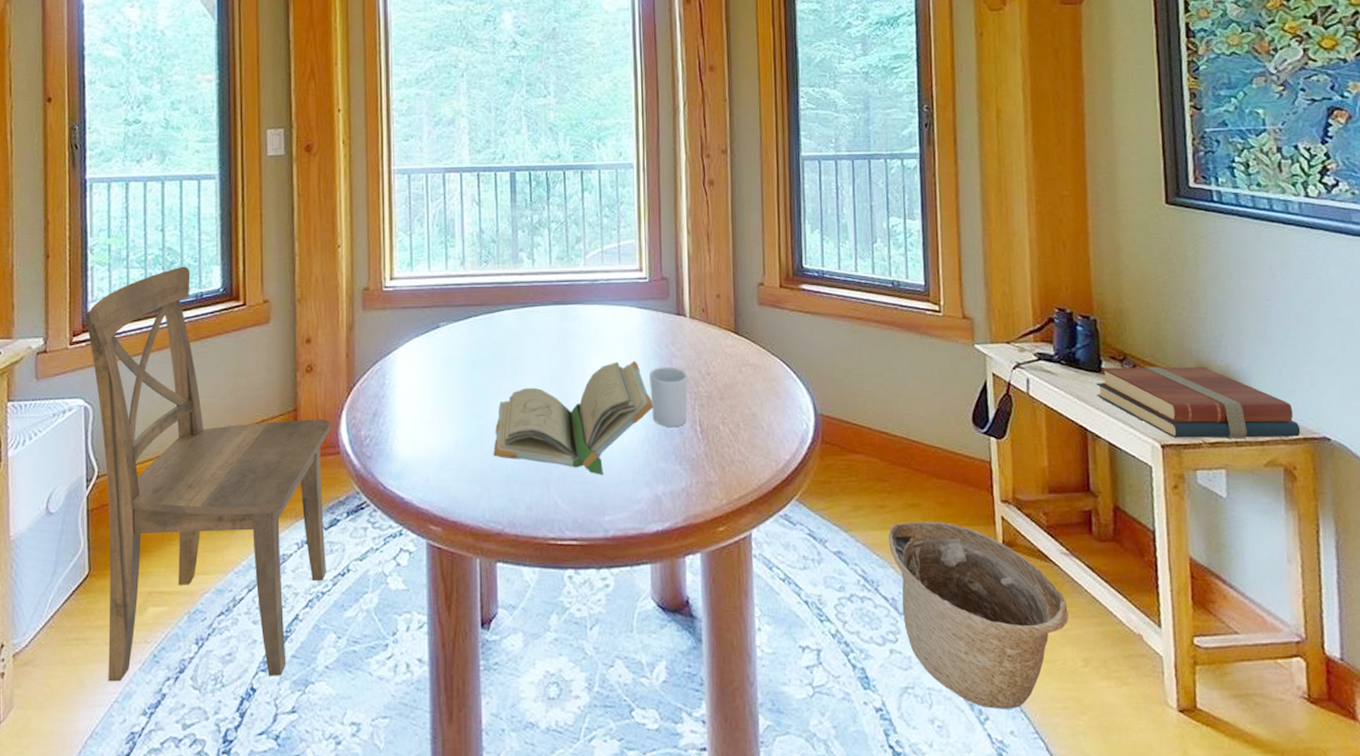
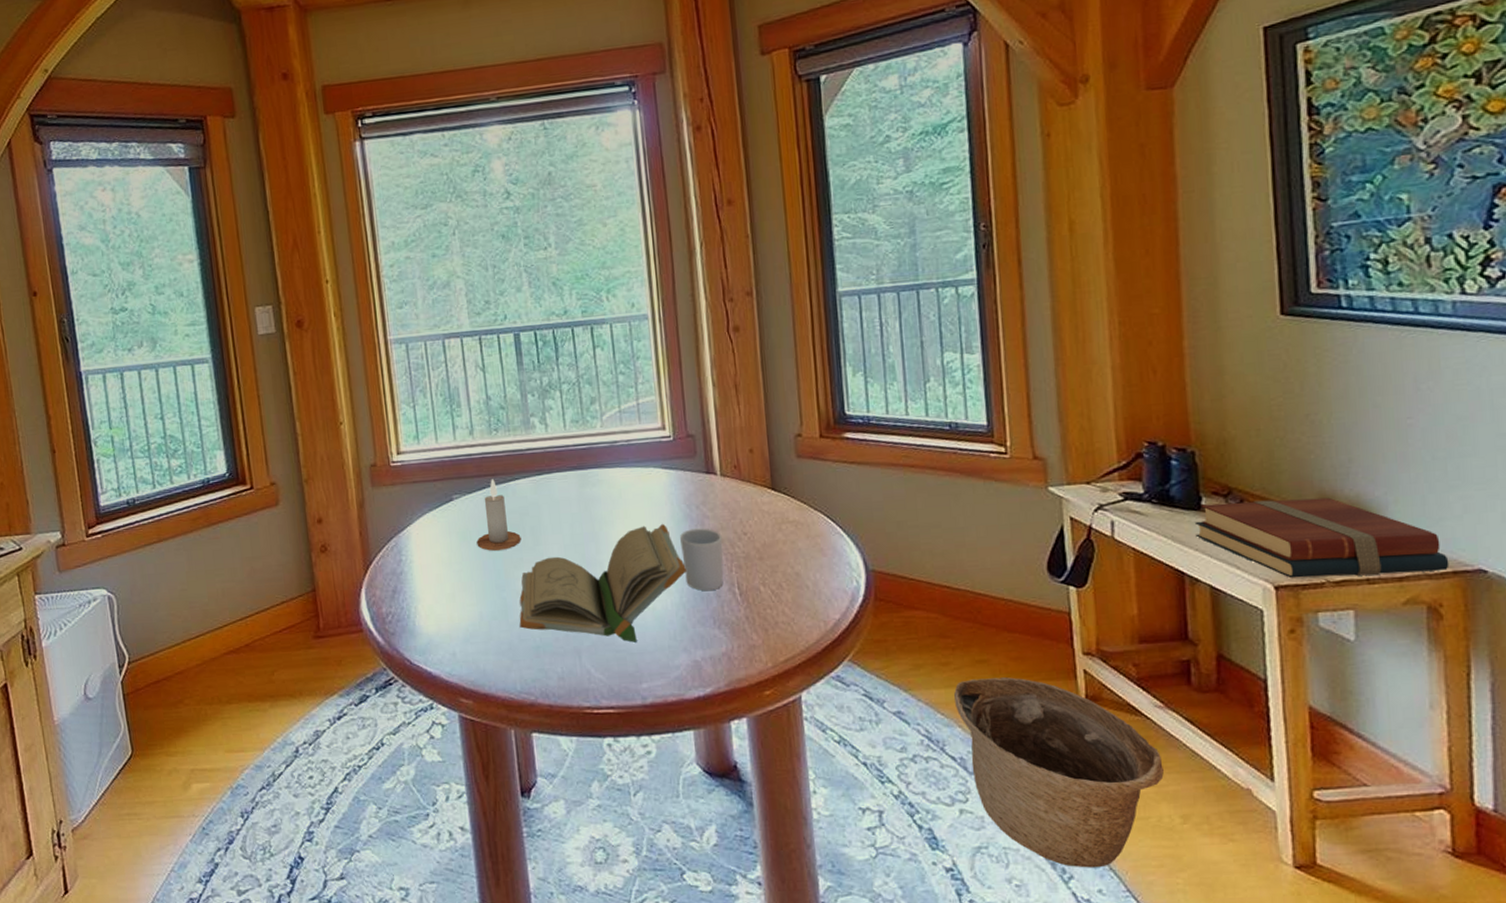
dining chair: present [85,266,330,682] -> none [97,453,361,853]
candle: none [459,309,502,380] -> present [476,479,521,552]

